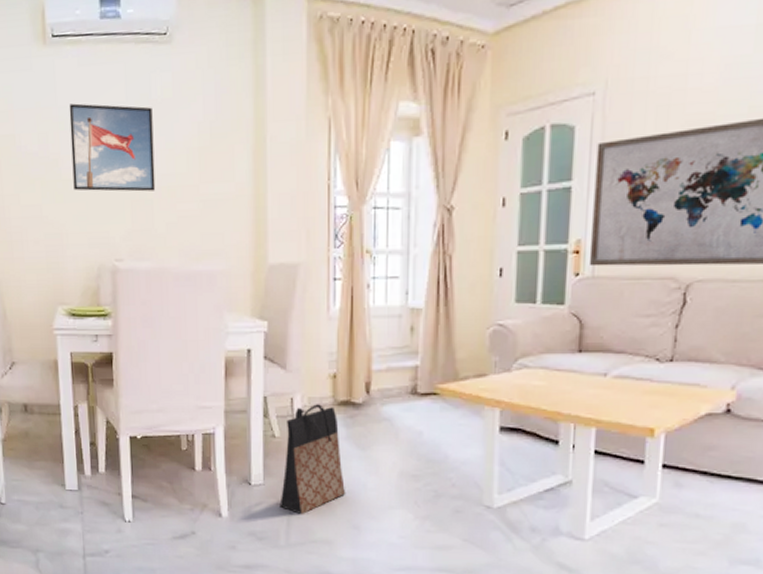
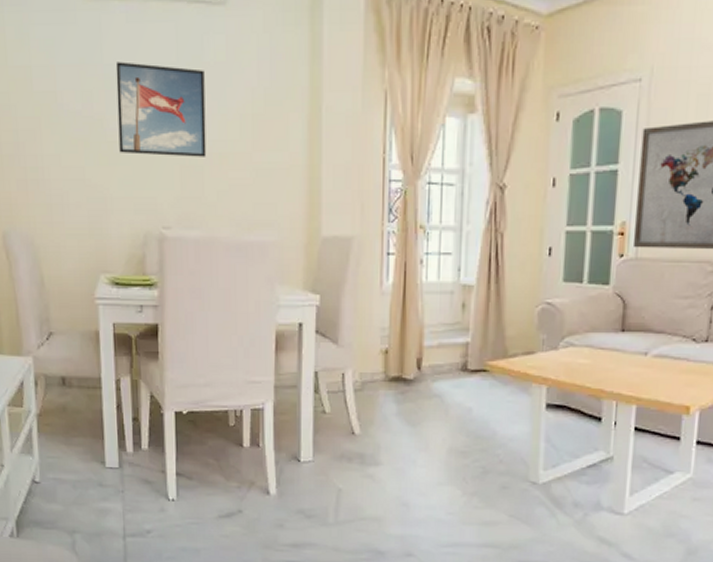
bag: present [279,404,345,515] -> none [329,380,395,492]

